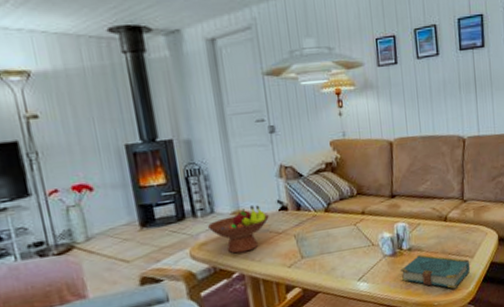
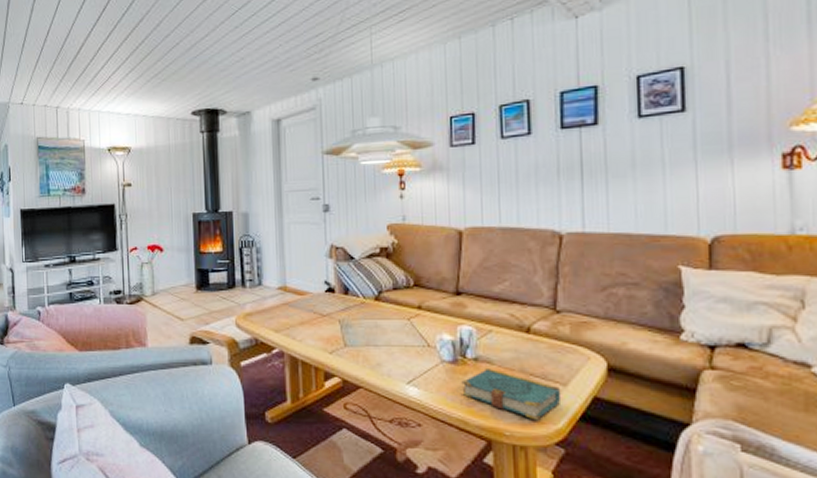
fruit bowl: present [207,204,269,254] -> none [254,282,314,329]

